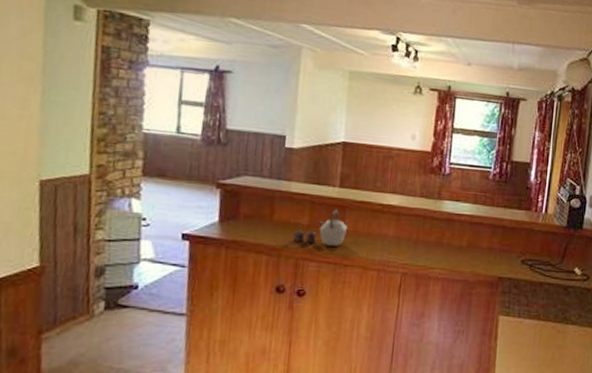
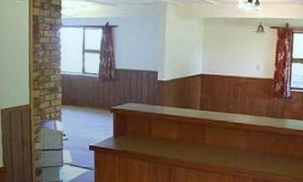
kettle: present [293,209,348,246] -> none [166,127,208,156]

